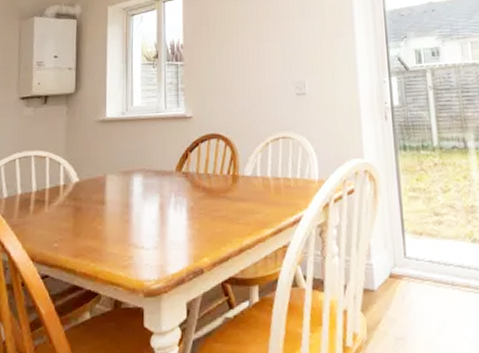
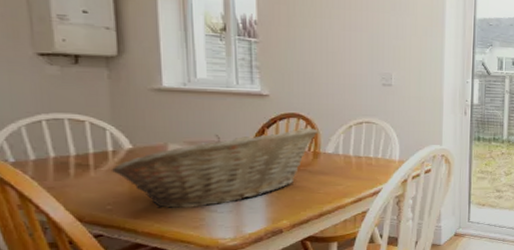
fruit basket: none [61,148,236,246] -> present [112,127,317,209]

